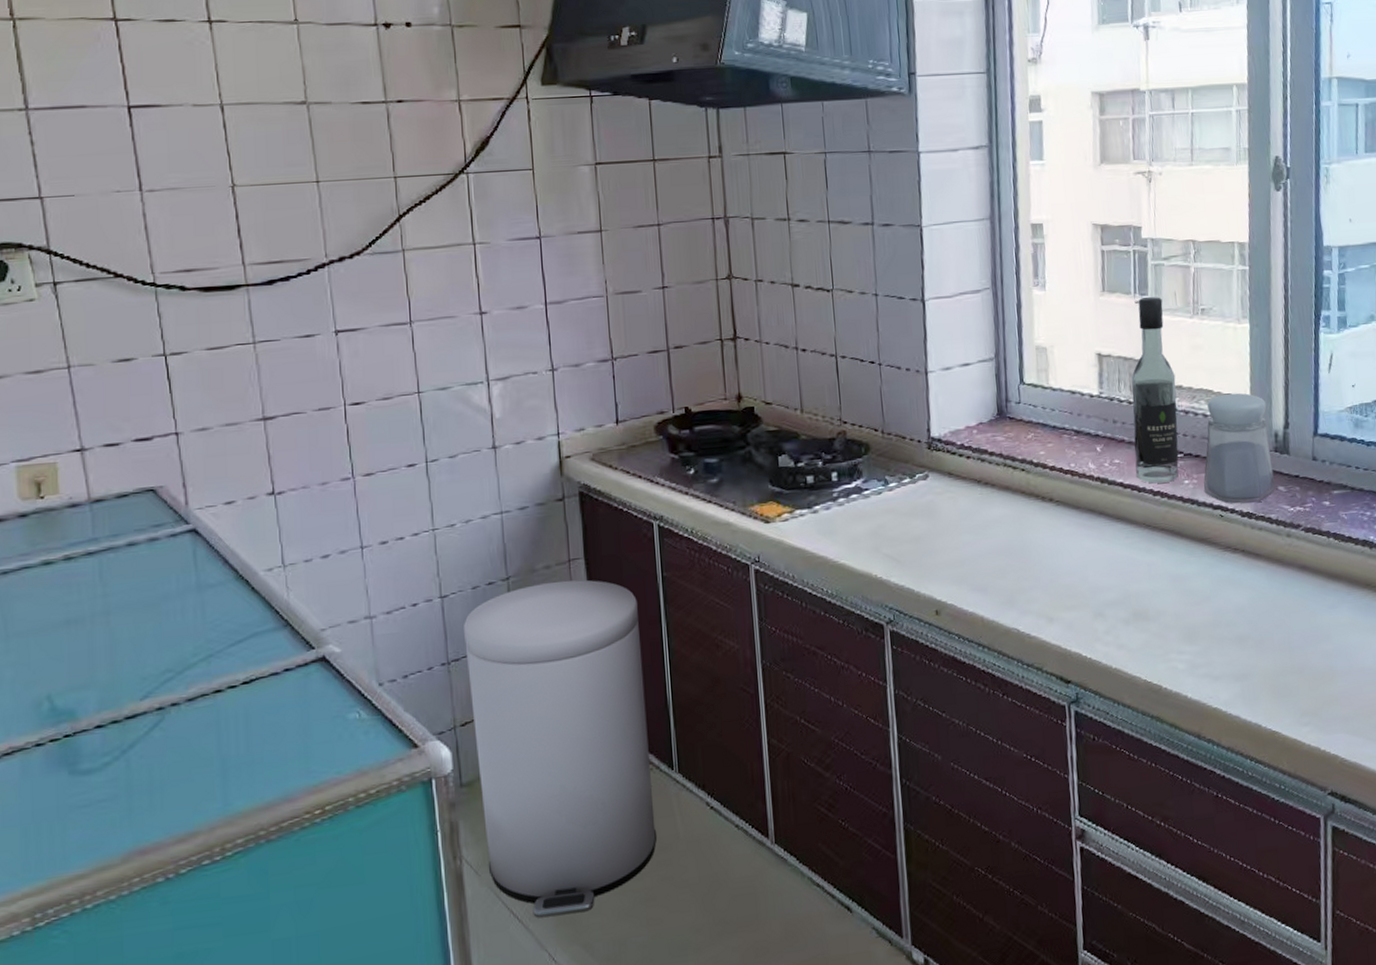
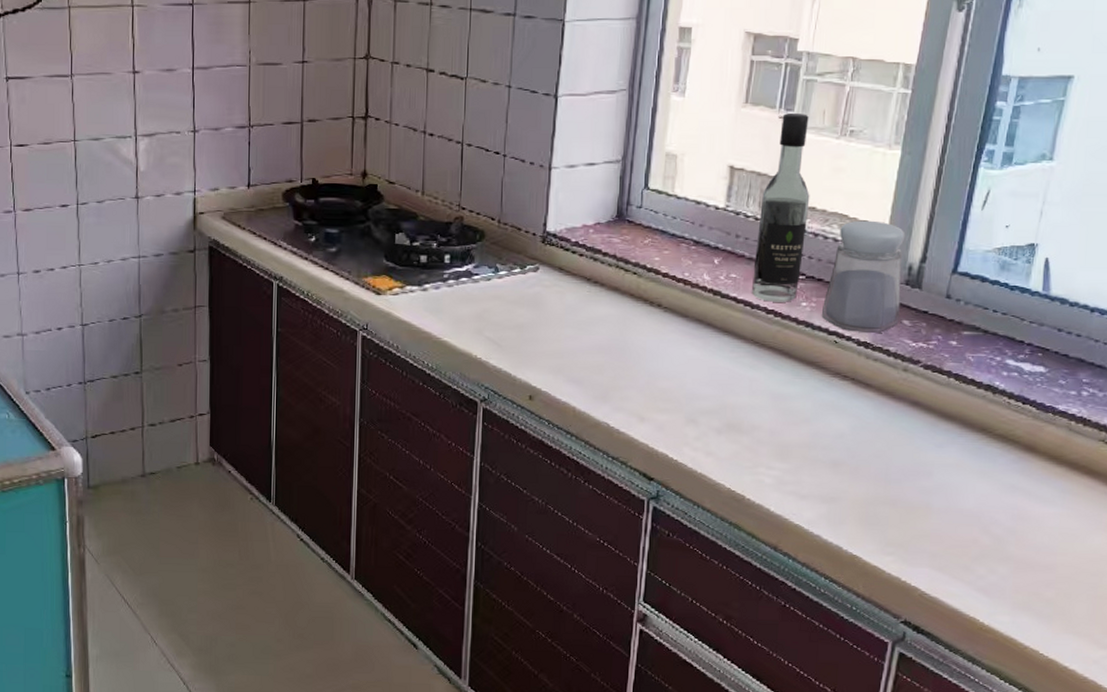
pedal bin: present [464,579,658,918] -> none [100,323,253,609]

